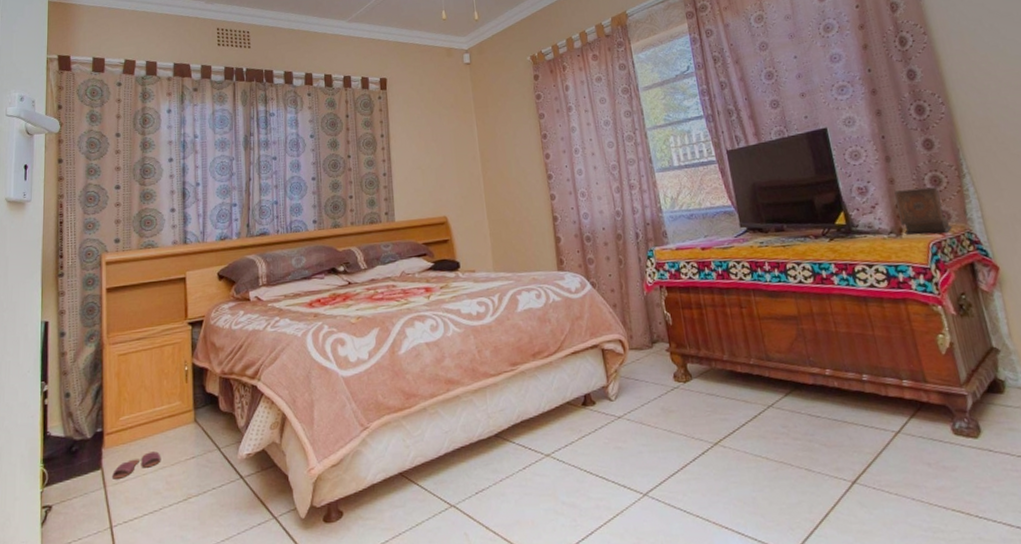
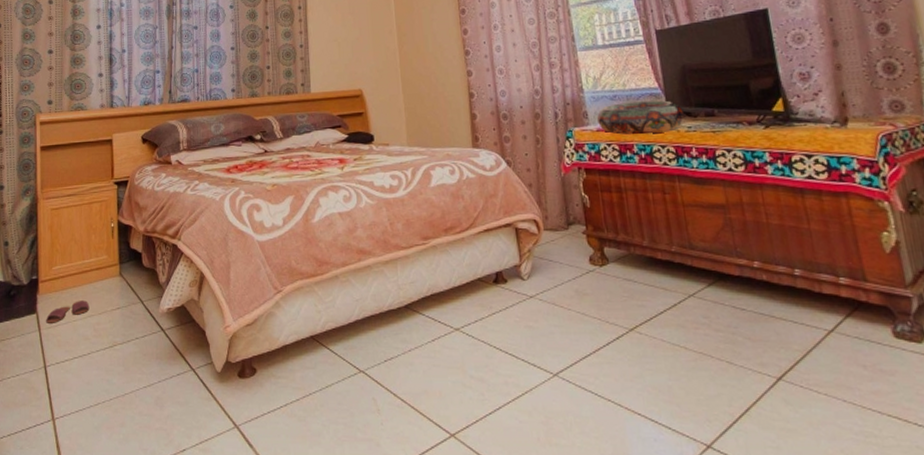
decorative bowl: none [676,217,757,253] -> present [597,100,685,136]
jewelry box: present [894,187,952,235] -> none [841,75,906,125]

